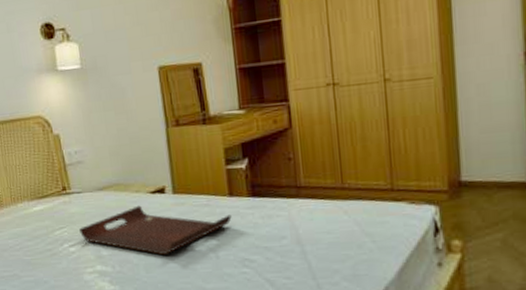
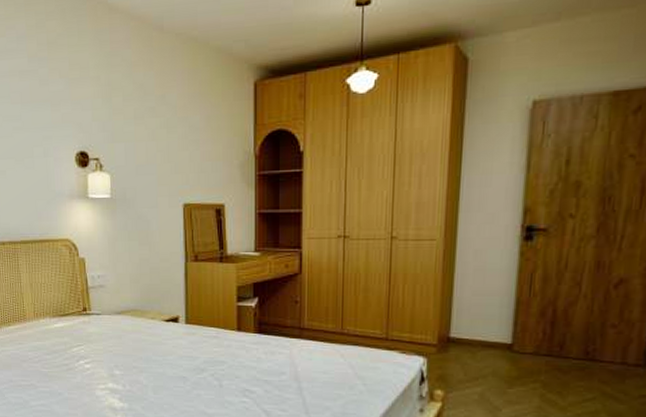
serving tray: present [79,205,232,255] -> none [96,331,238,379]

